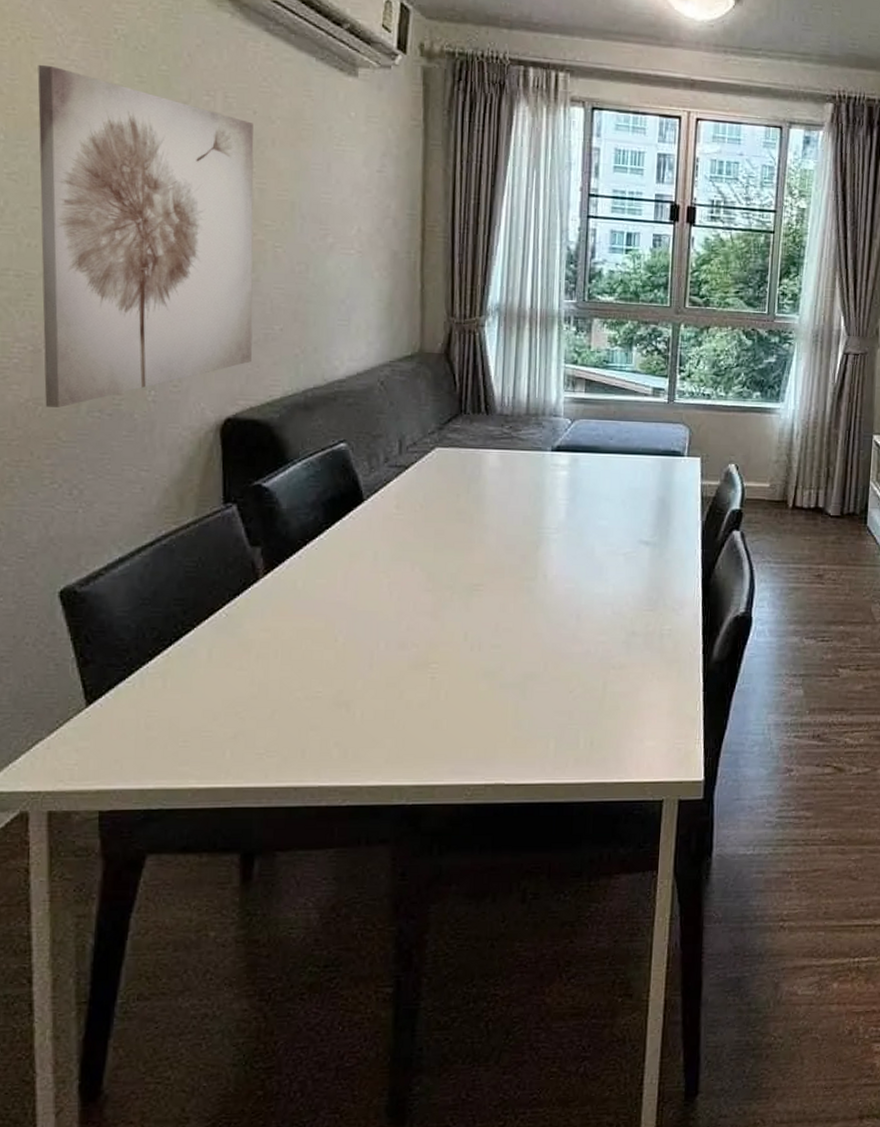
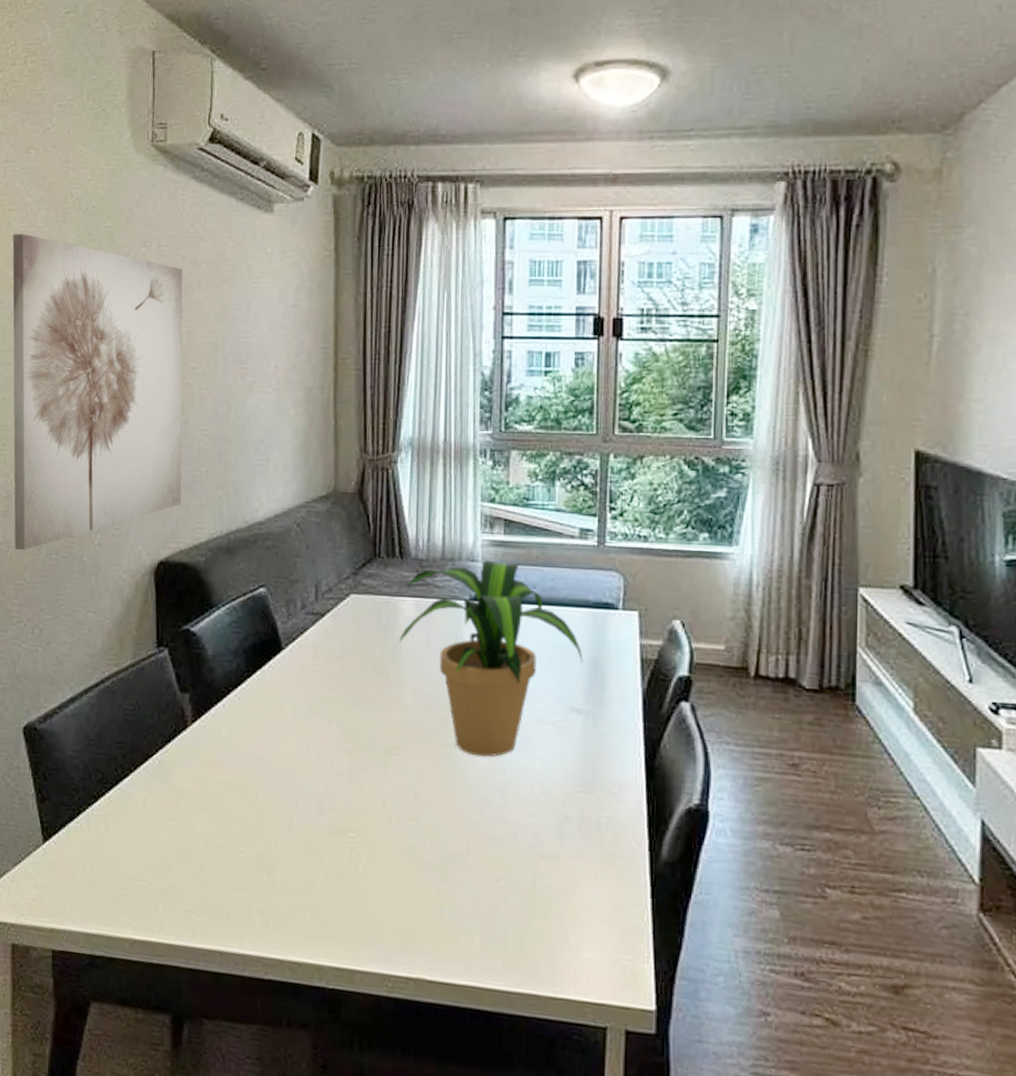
potted plant: none [483,415,653,587] -> present [399,560,583,757]

